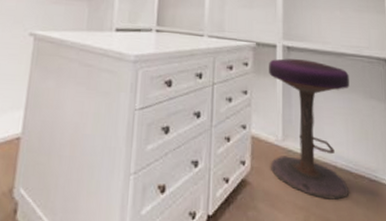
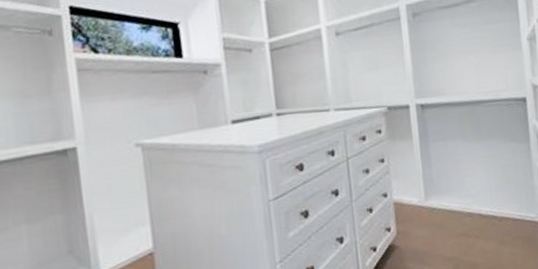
stool: present [269,58,350,200] -> none [403,114,495,247]

